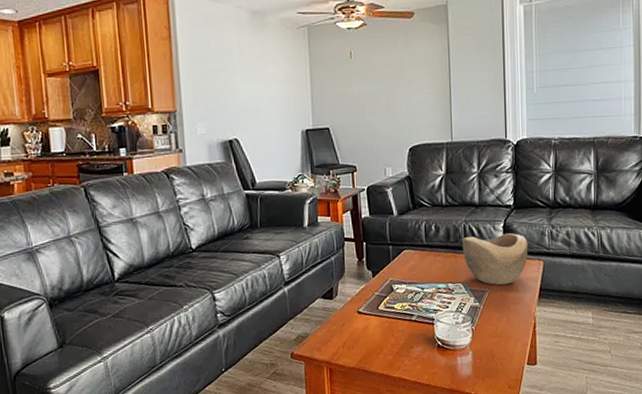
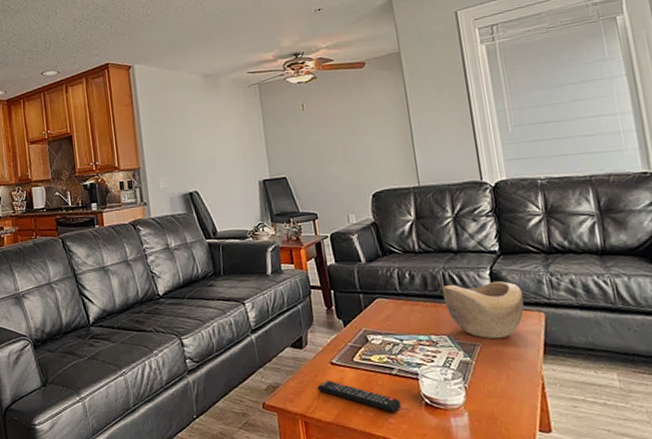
remote control: none [343,329,416,355] -> present [317,381,401,412]

